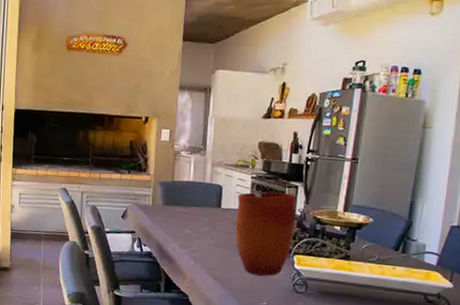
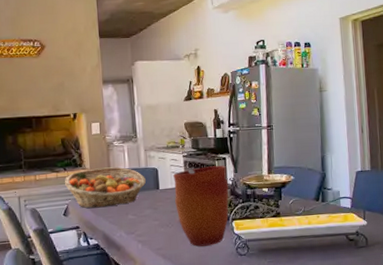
fruit basket: none [127,176,208,217] -> present [65,167,146,208]

